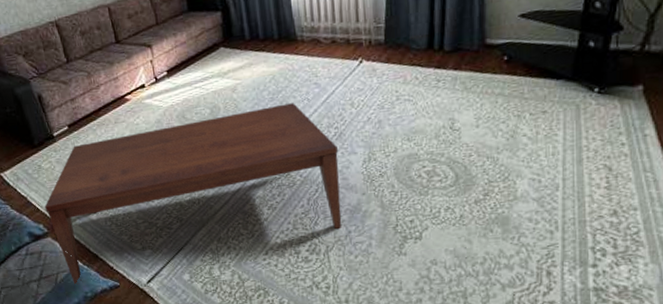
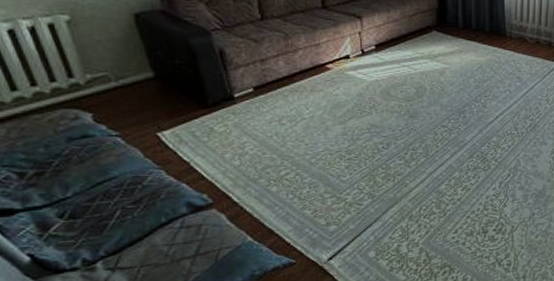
coffee table: present [45,103,342,285] -> none [212,92,531,262]

